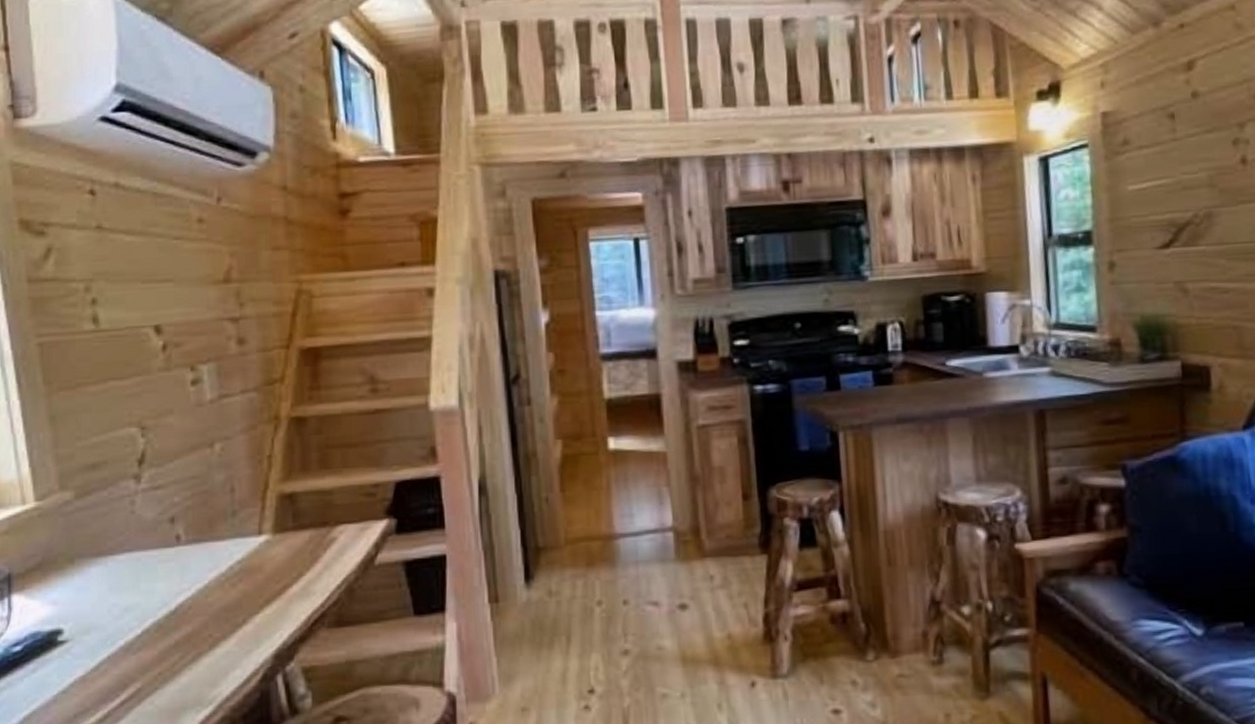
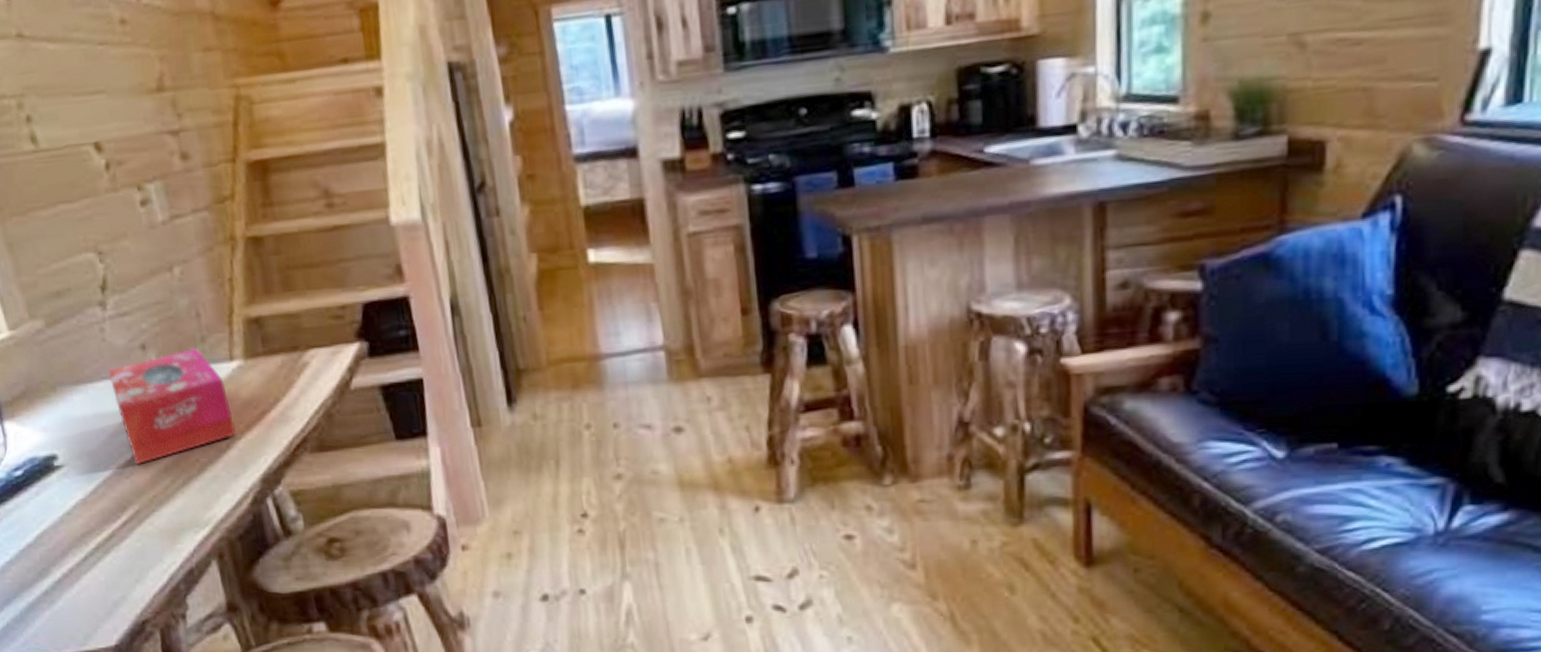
tissue box: none [131,521,255,641] -> present [107,347,237,466]

